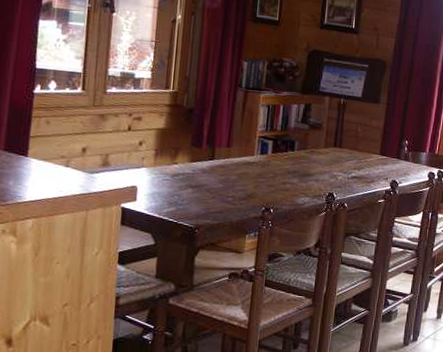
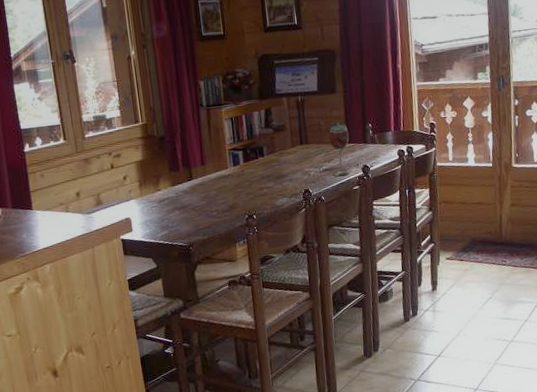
wineglass: none [361,132,385,187] -> present [328,122,350,177]

